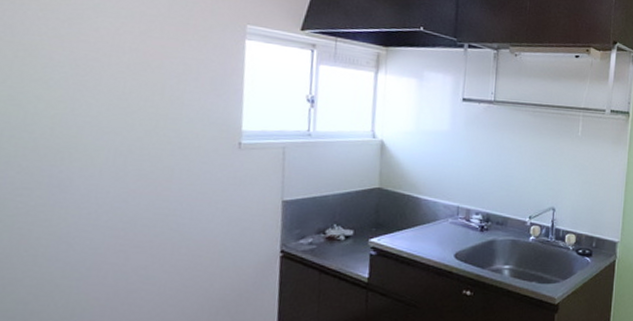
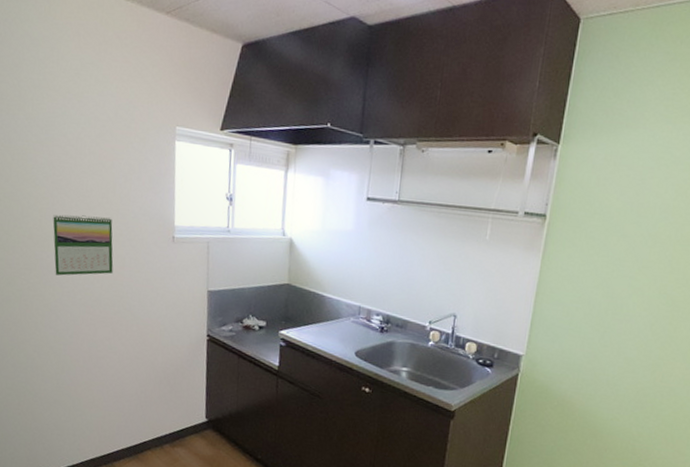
calendar: none [69,121,159,194] -> present [53,214,113,276]

